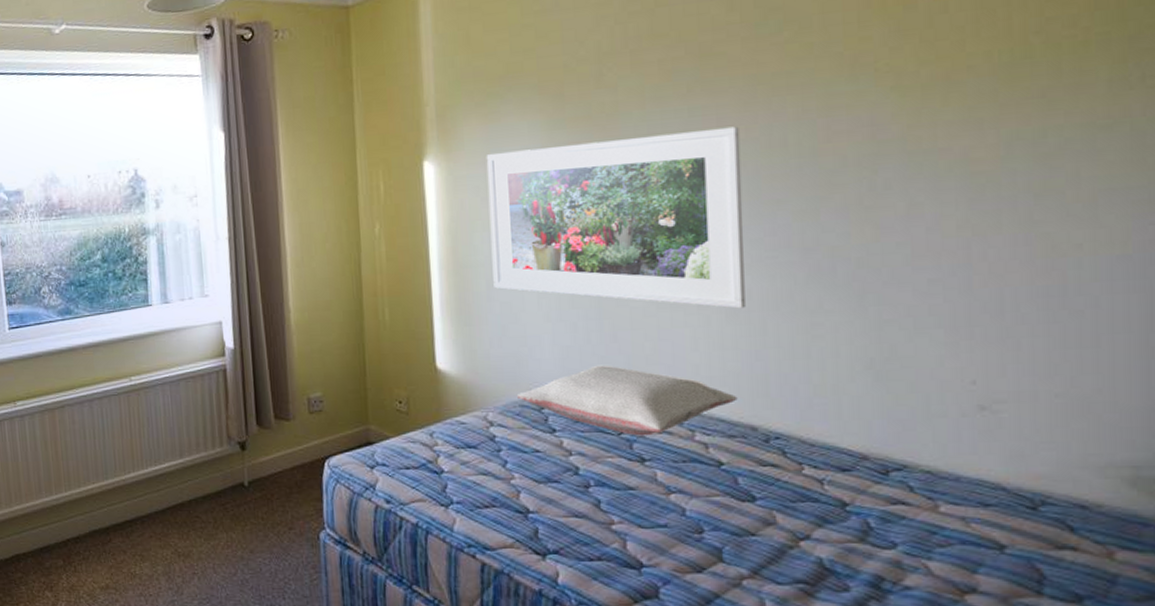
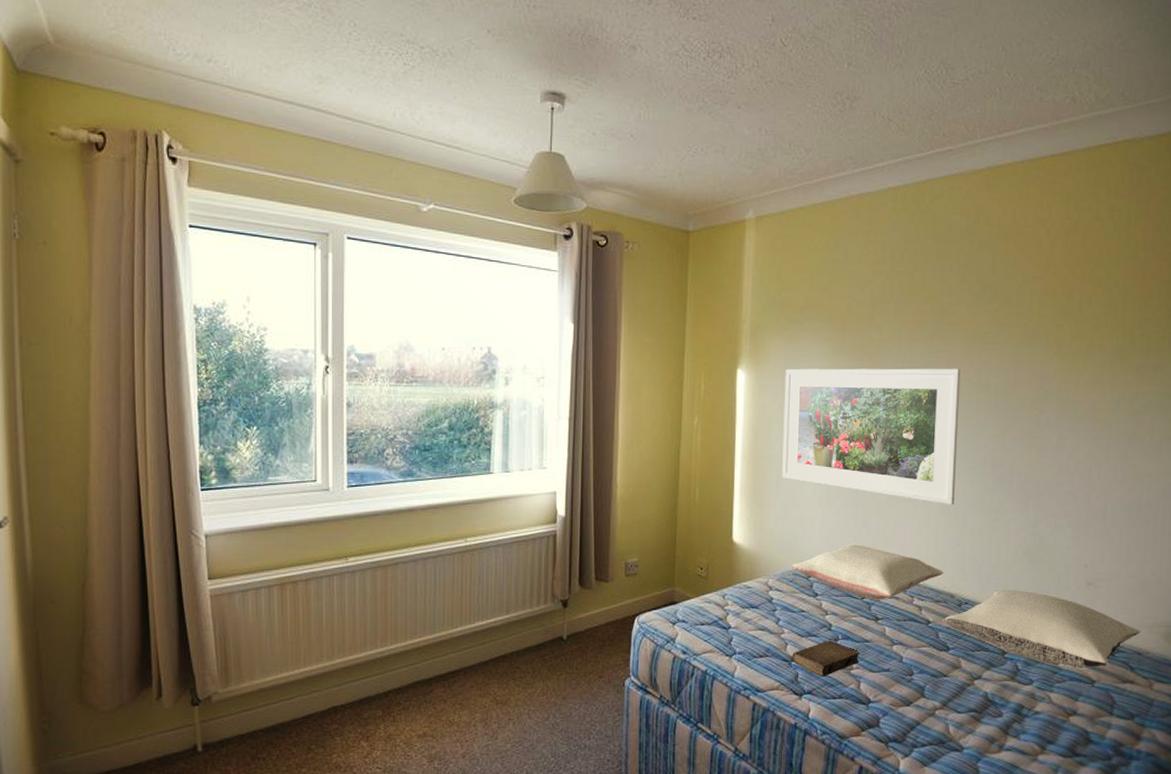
book: none [527,487,622,533] -> present [792,640,860,677]
pillow: none [742,417,1084,529] -> present [943,589,1141,670]

